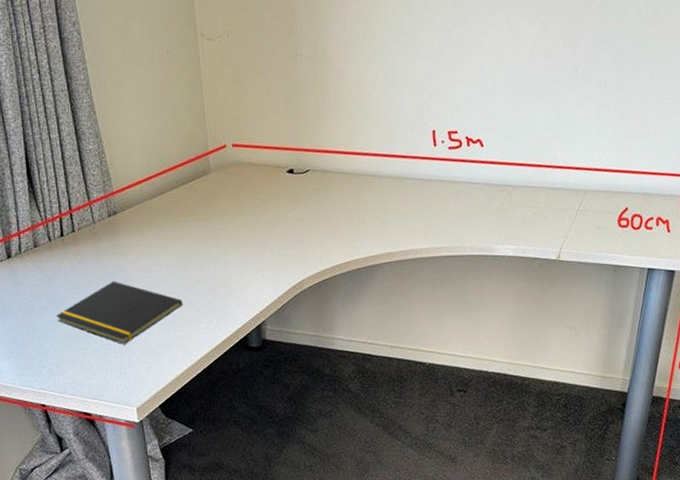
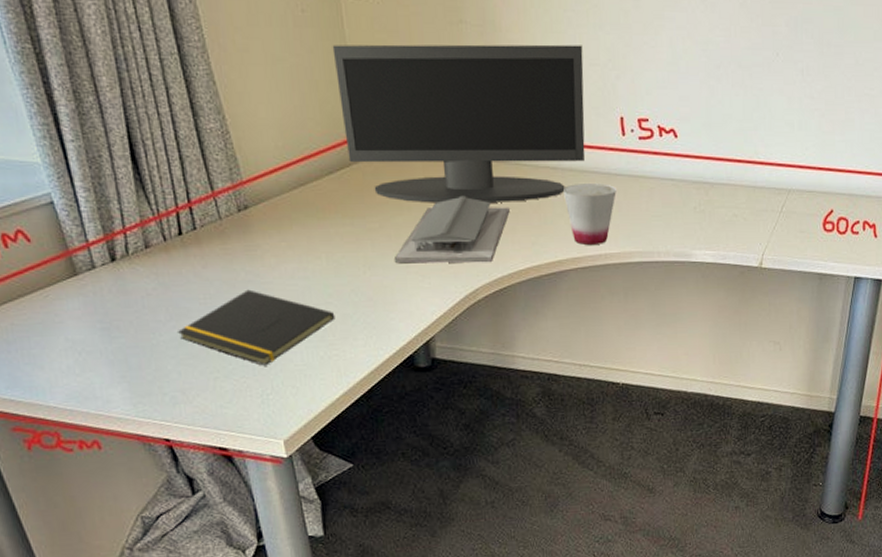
monitor: none [190,70,401,207] -> present [332,44,586,203]
architectural model: none [233,200,334,259] -> present [393,195,510,264]
cup: none [380,188,427,242] -> present [562,183,616,246]

